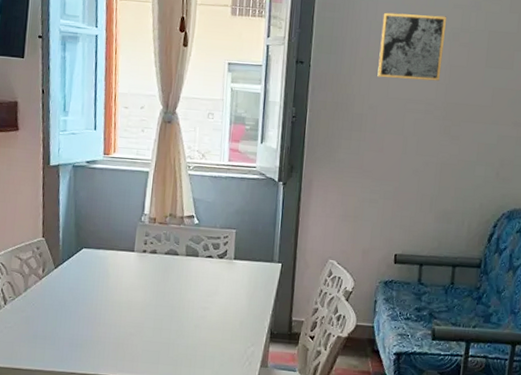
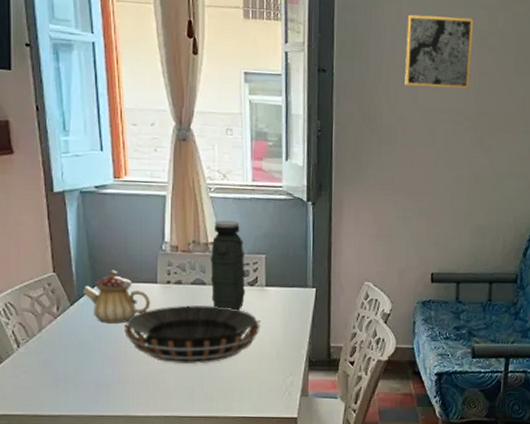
teapot: none [67,237,127,288] -> present [83,270,151,324]
decorative bowl: none [101,273,227,330] -> present [124,305,260,365]
water jug: none [183,196,217,281] -> present [210,220,245,311]

